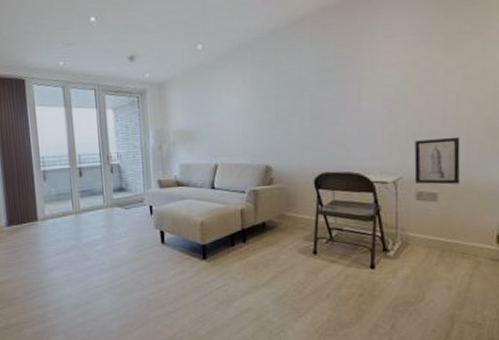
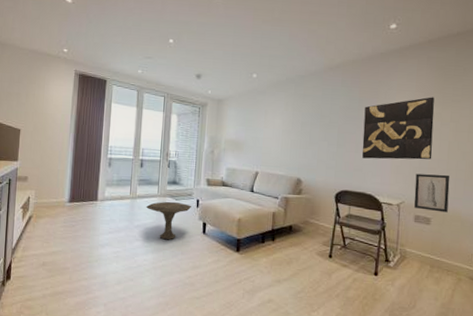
side table: none [93,211,145,256] -> present [146,201,192,240]
wall art: none [343,39,435,131] -> present [362,97,435,160]

